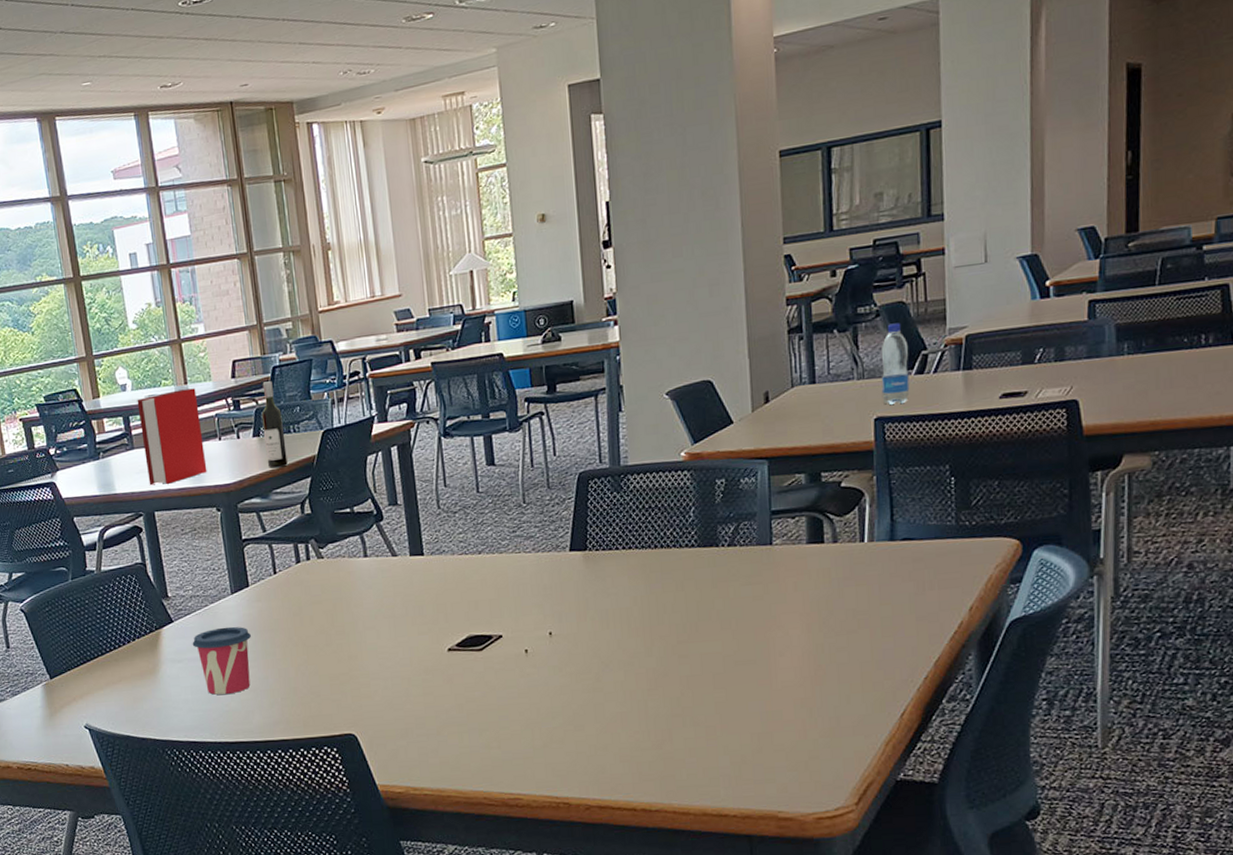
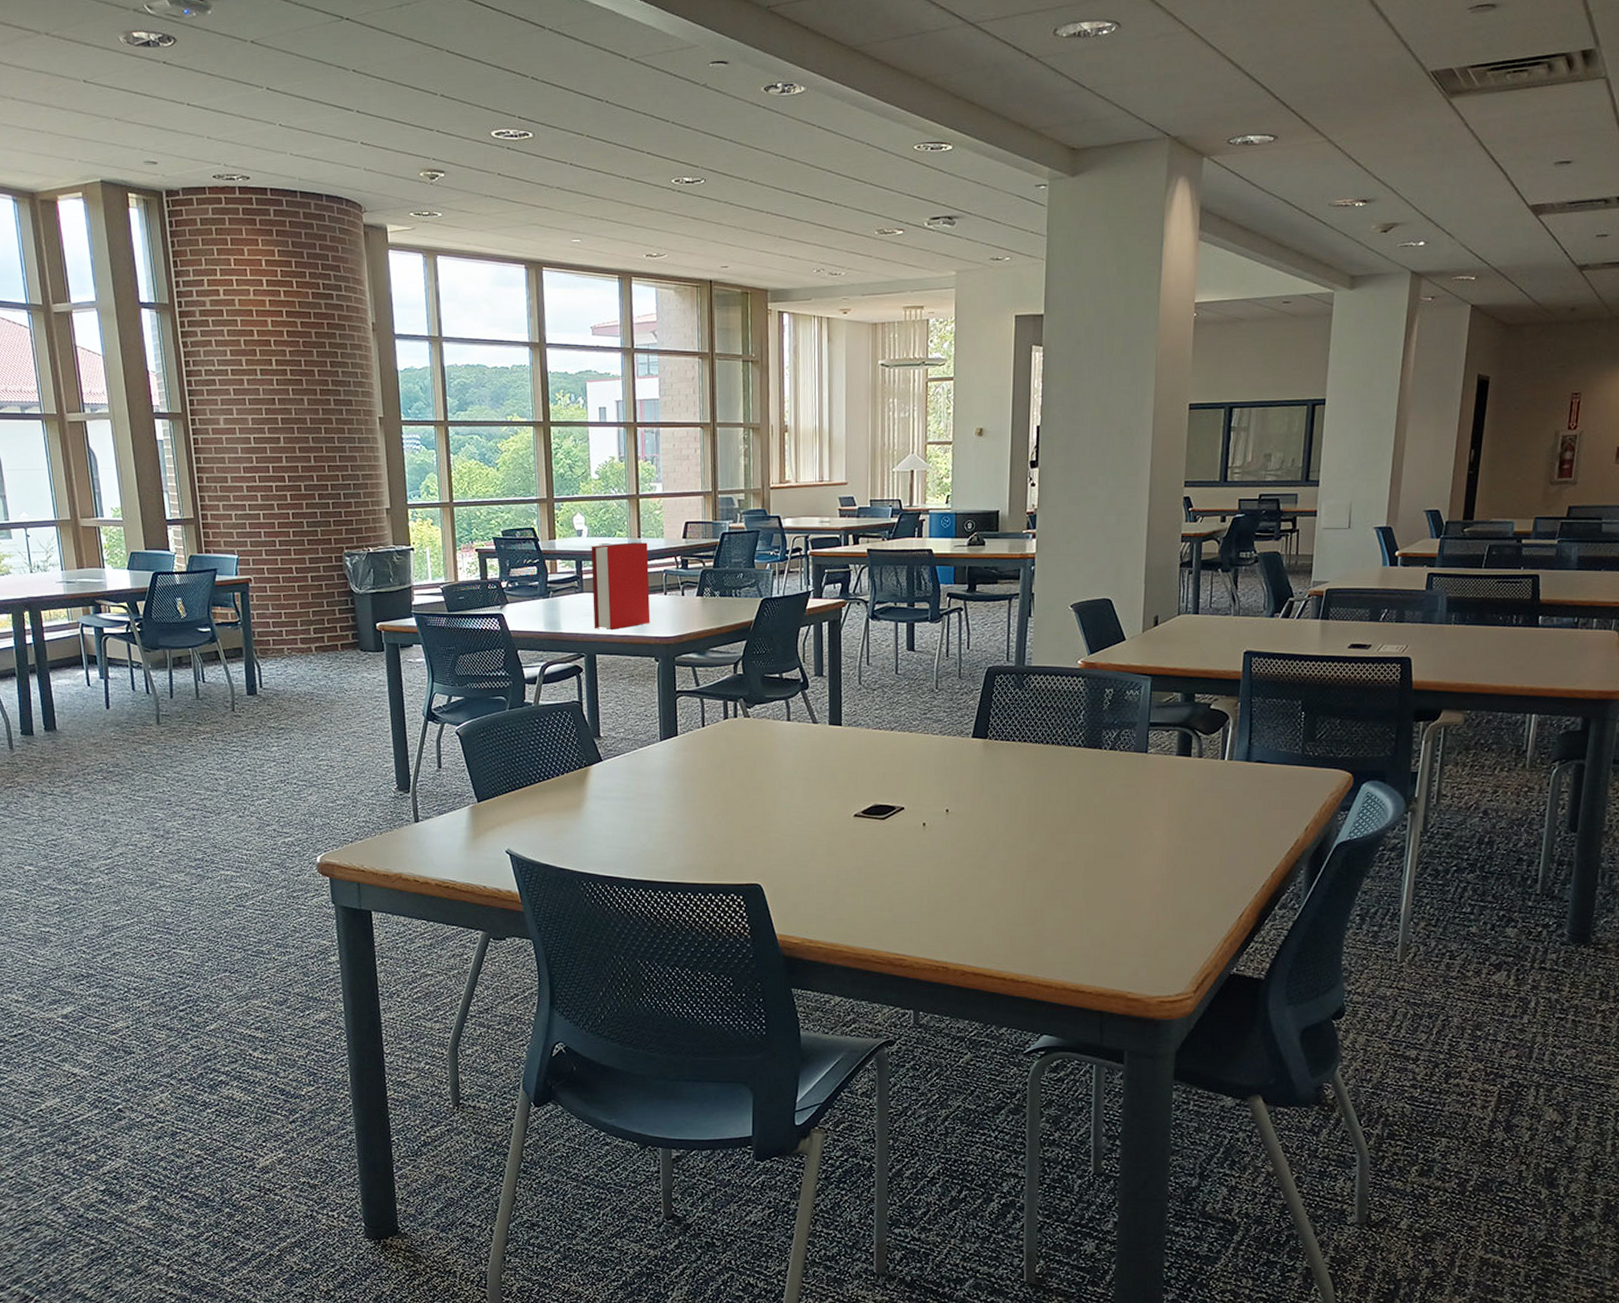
cup: present [192,626,251,695] -> none [618,771,674,836]
bottle: present [261,381,288,469] -> none [706,546,727,628]
bottle: present [880,323,910,406] -> none [1252,570,1279,642]

